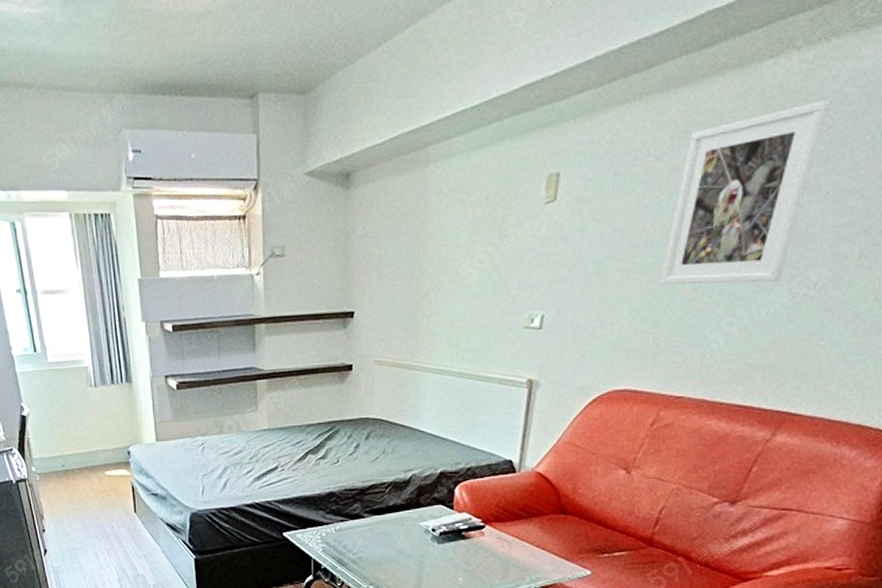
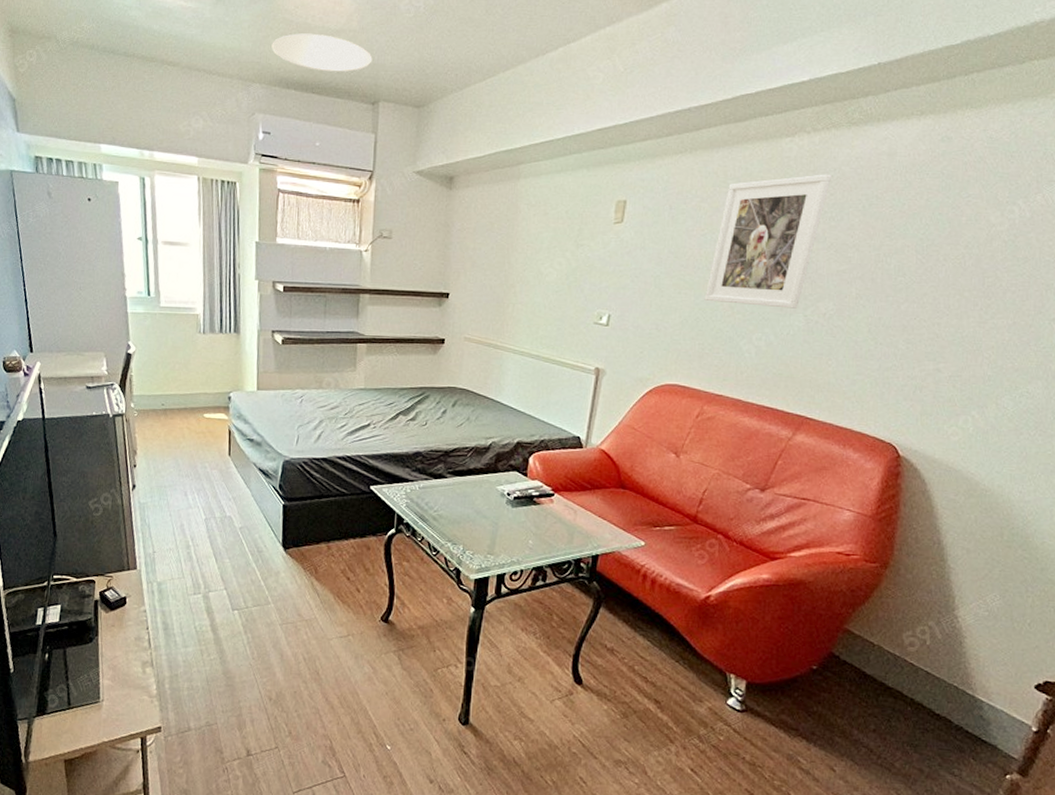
ceiling light: none [131,20,246,67] -> present [271,33,373,72]

